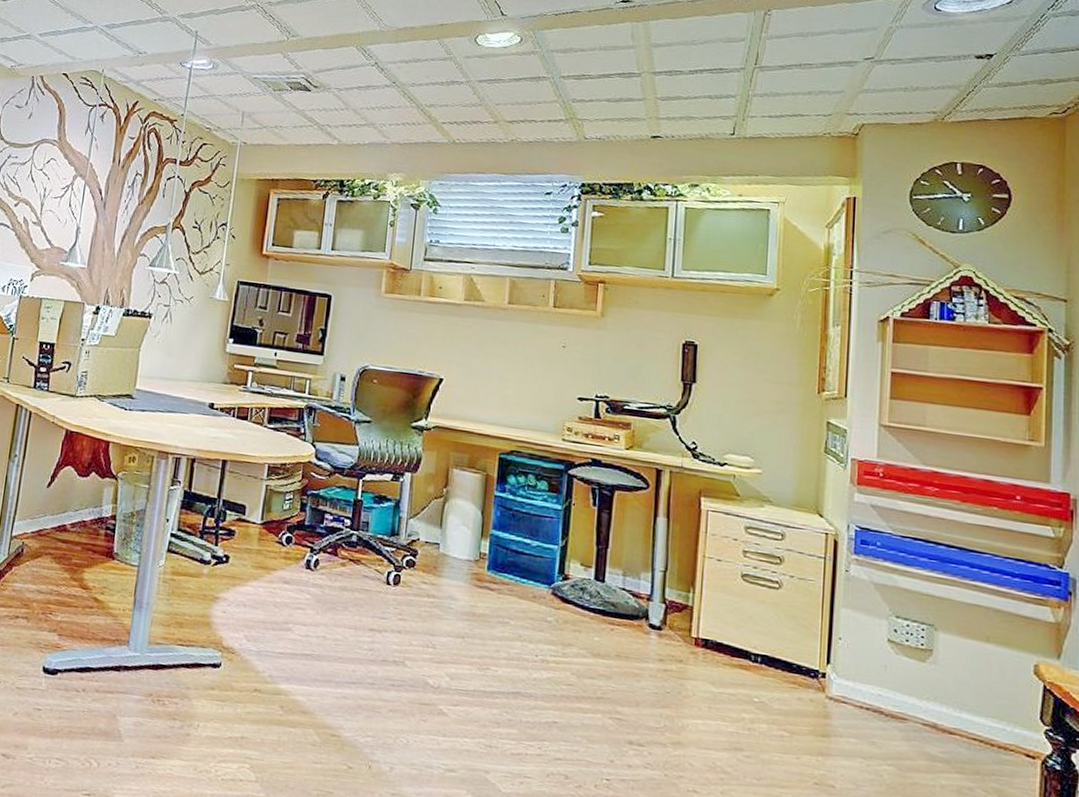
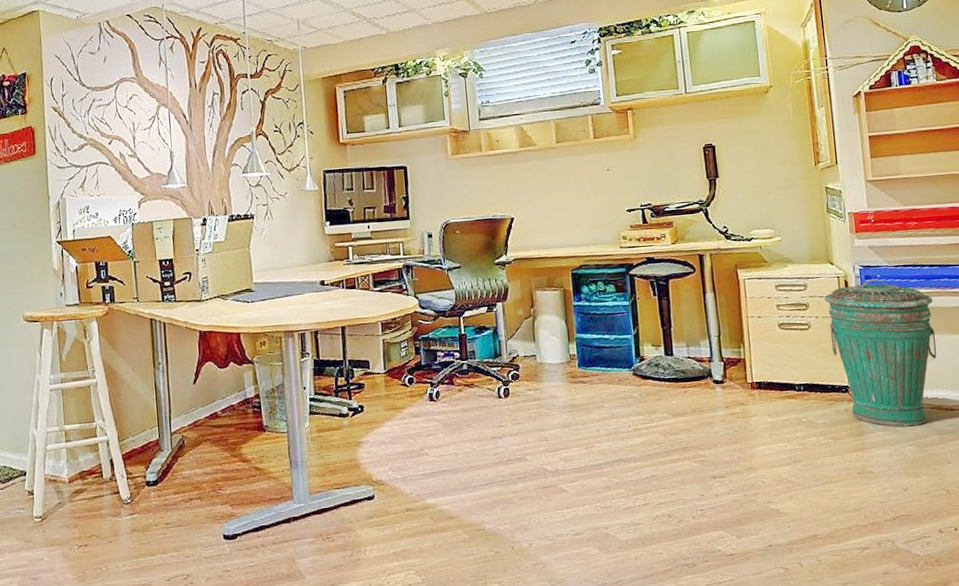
trash can: none [805,545,945,743] -> present [824,279,937,428]

